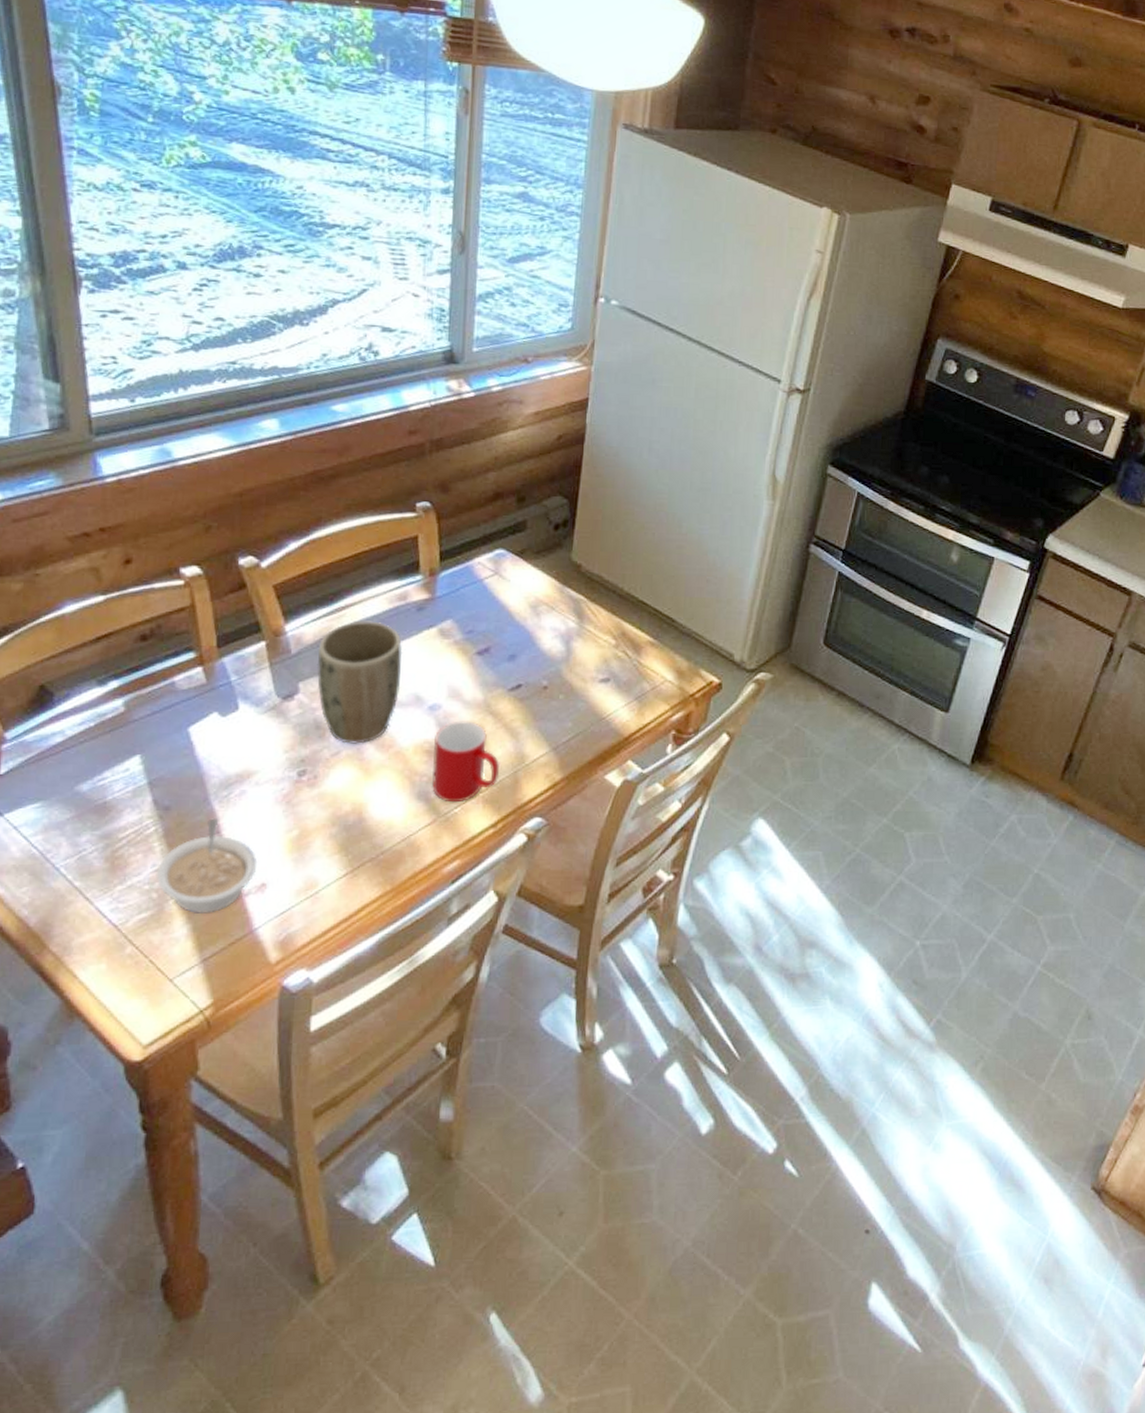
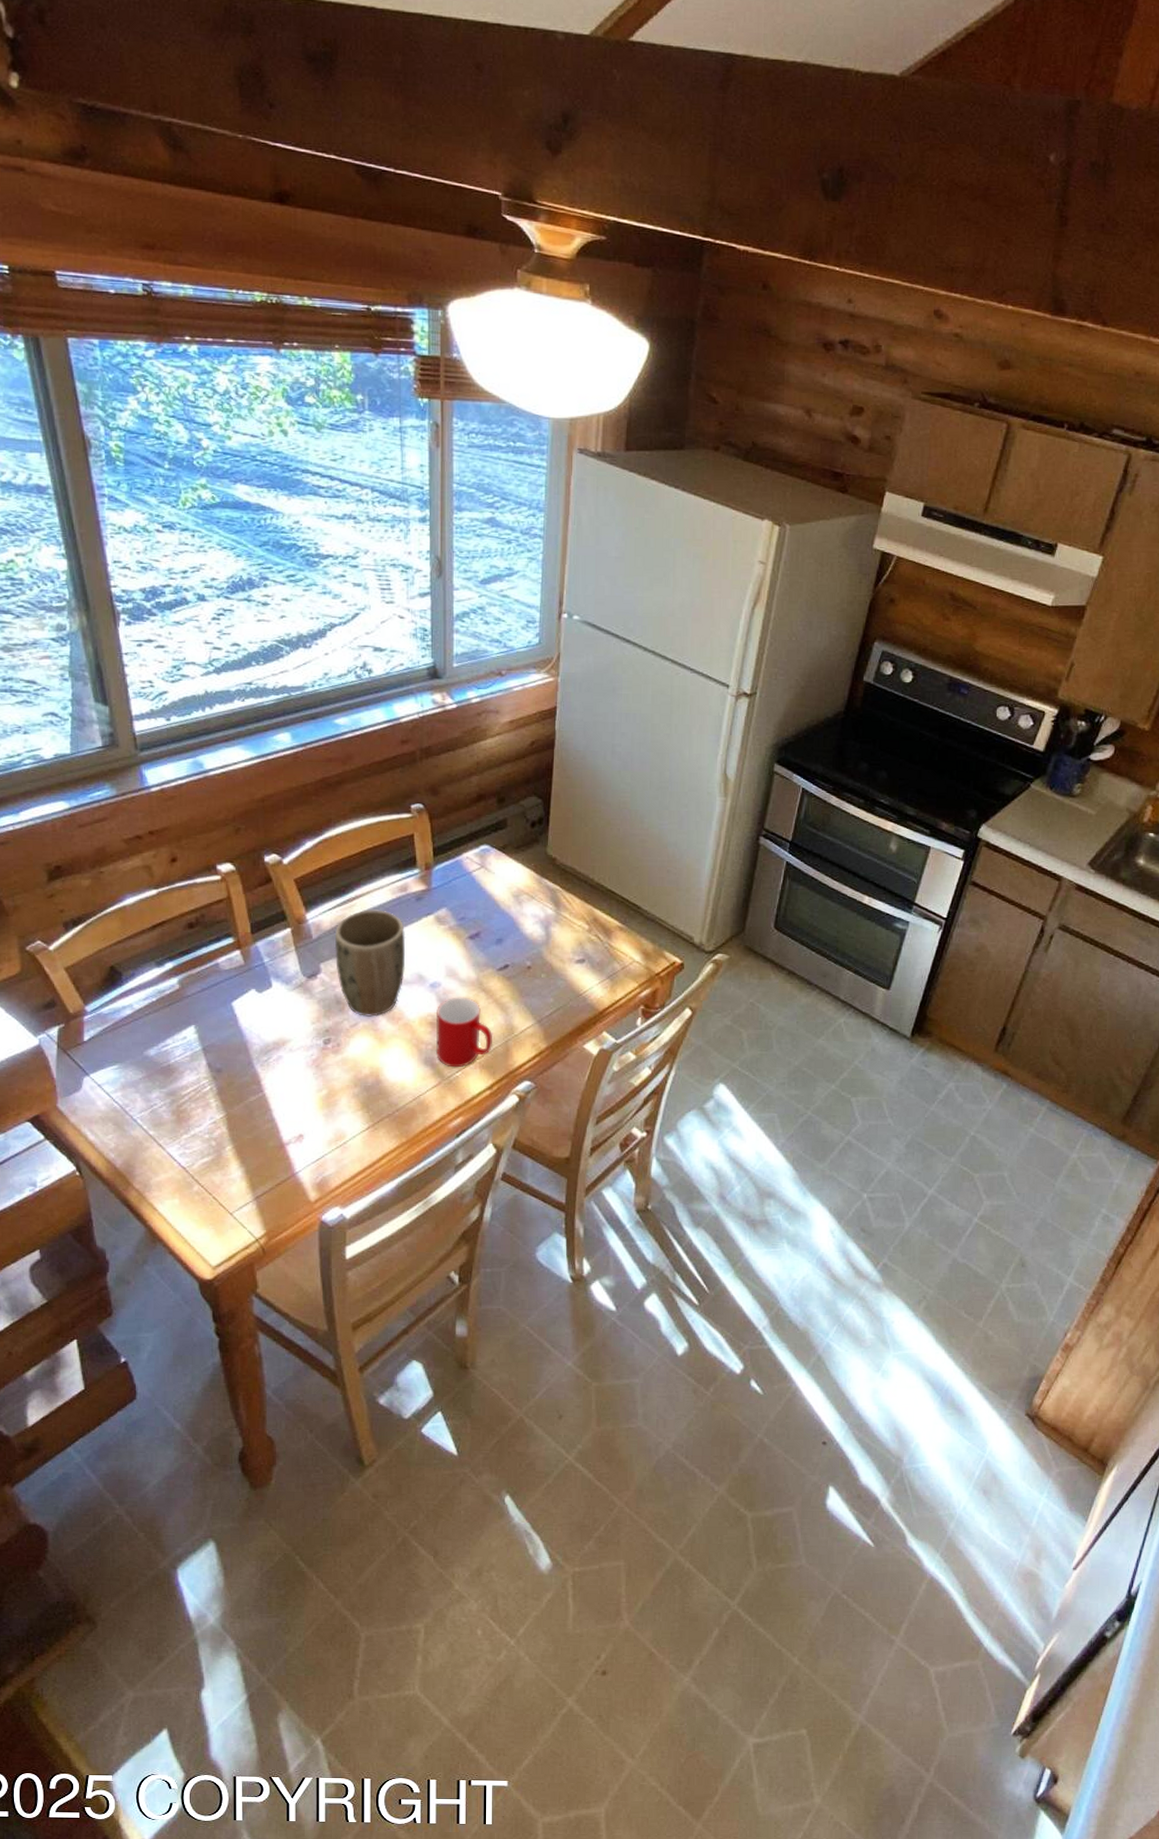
legume: present [155,818,258,913] -> none [213,1079,295,1159]

